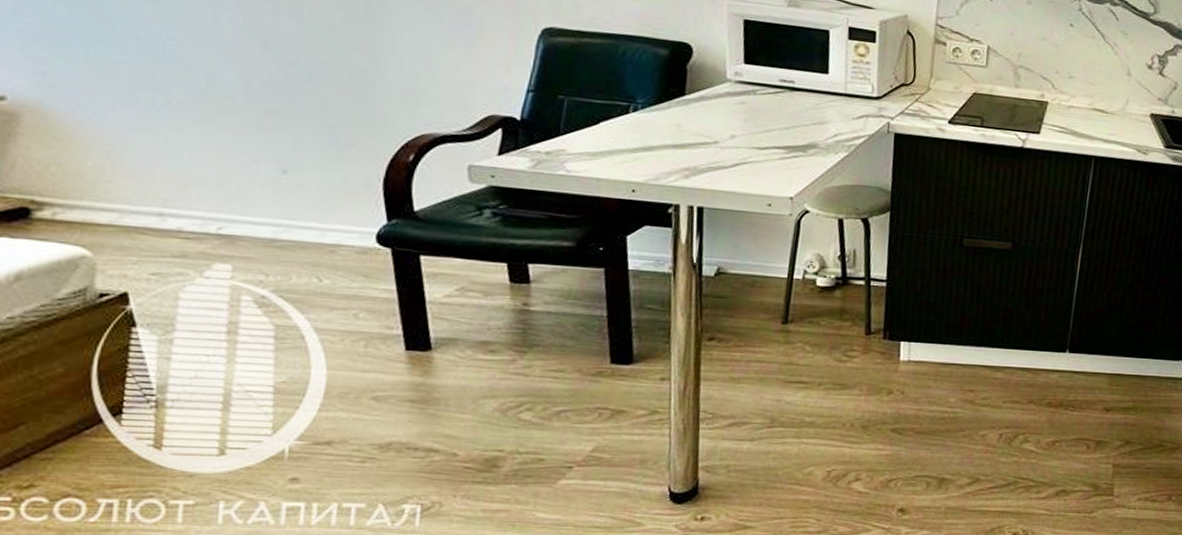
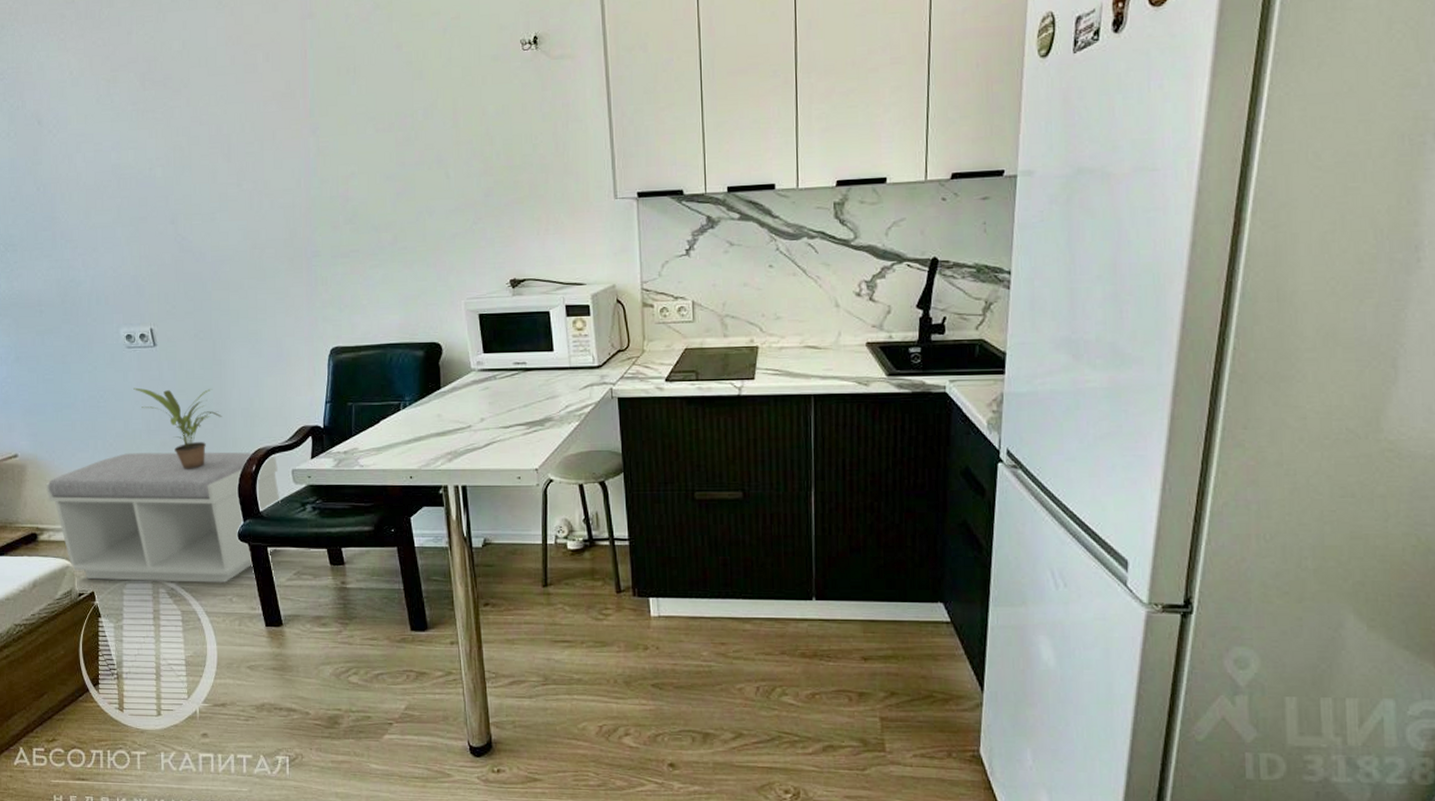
bench: none [54,116,448,294] -> present [45,452,280,583]
potted plant: none [228,33,371,149] -> present [133,387,223,469]

